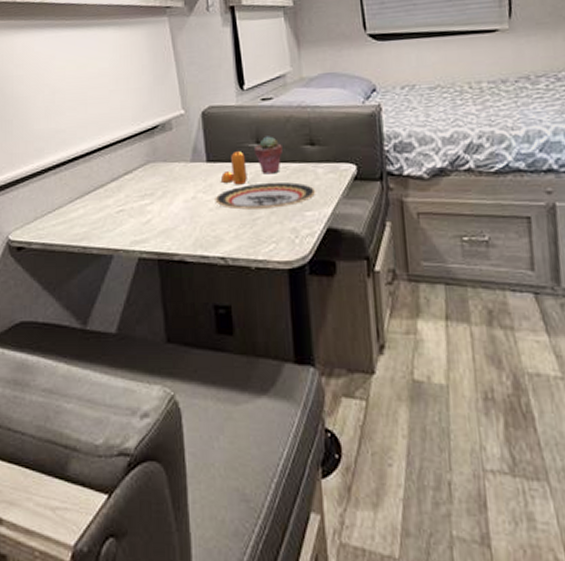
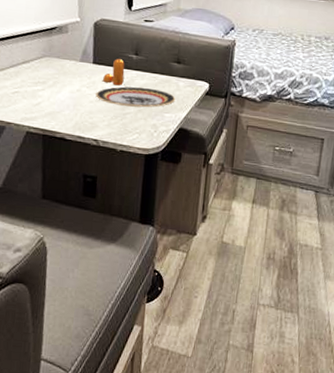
potted succulent: present [253,136,283,174] -> none [132,50,155,81]

